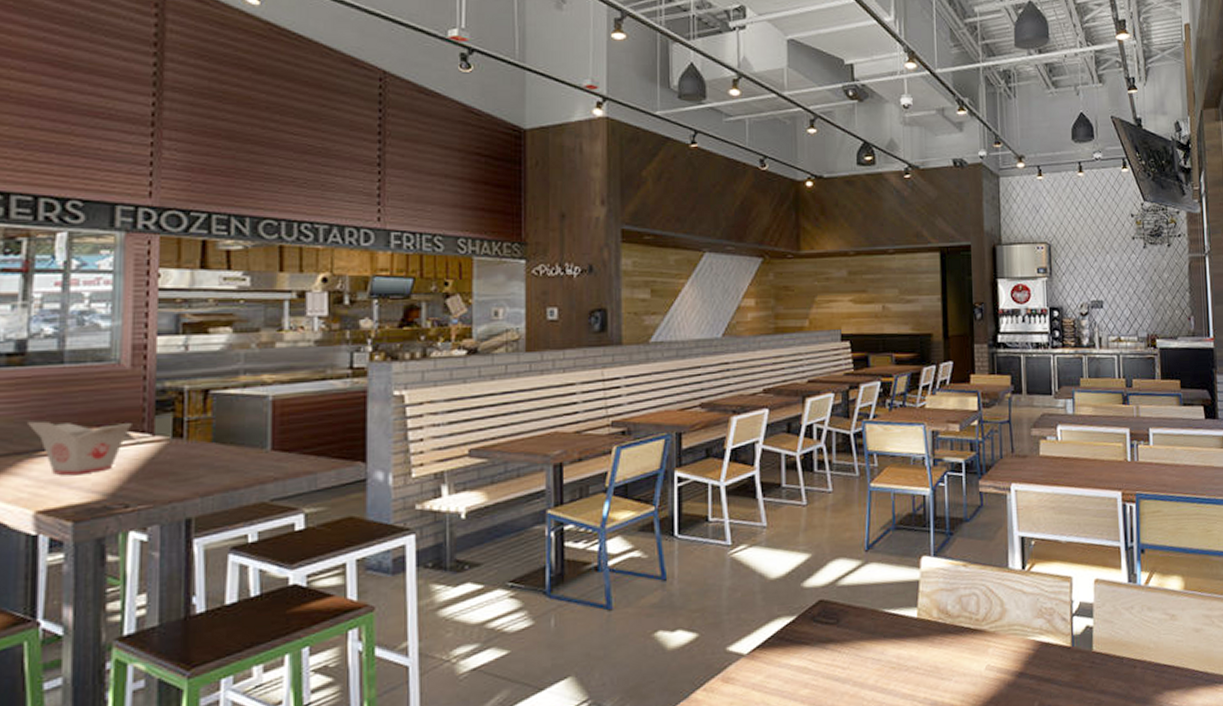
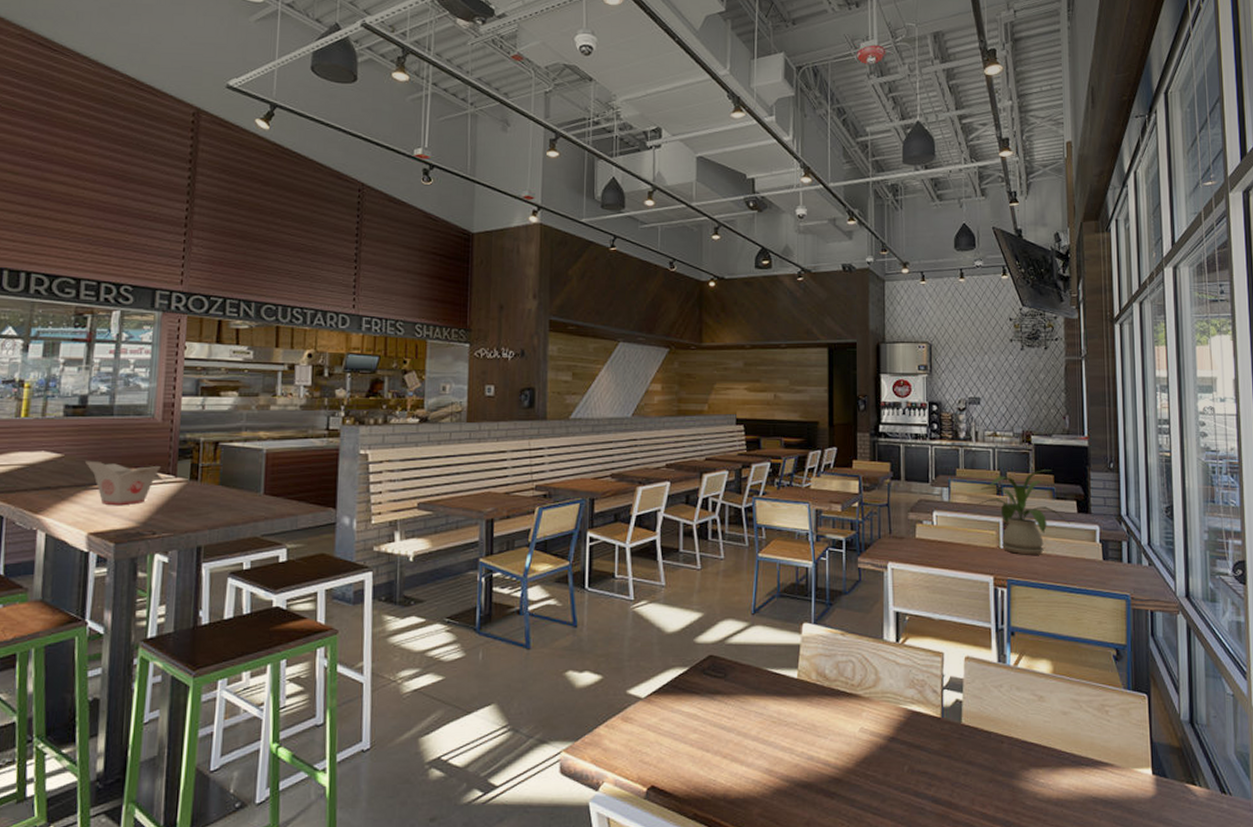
house plant: none [1100,374,1198,467] -> present [974,470,1070,555]

